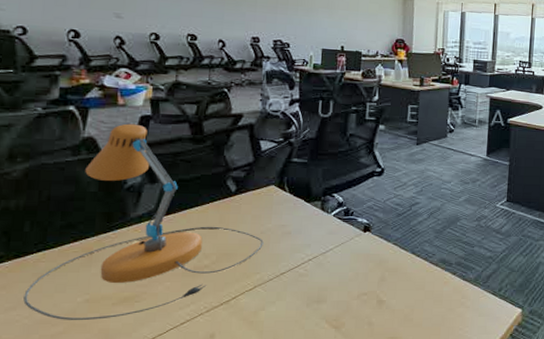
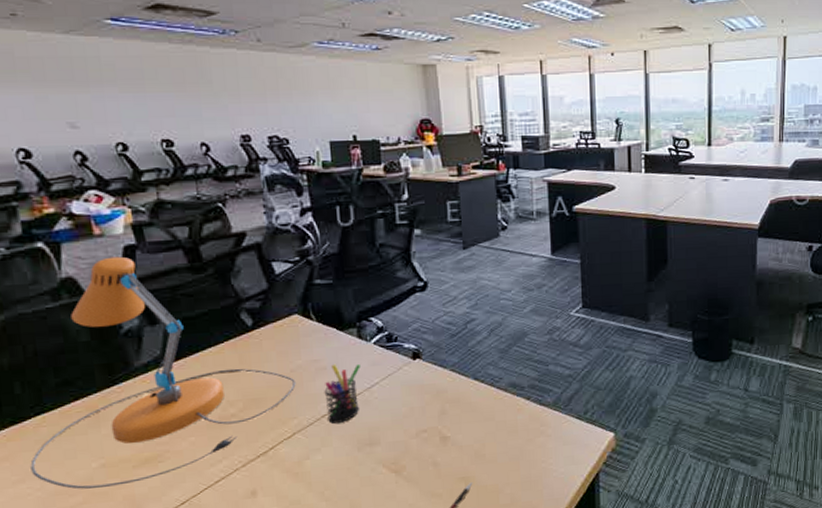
pen holder: none [285,230,320,281] -> present [324,363,360,424]

